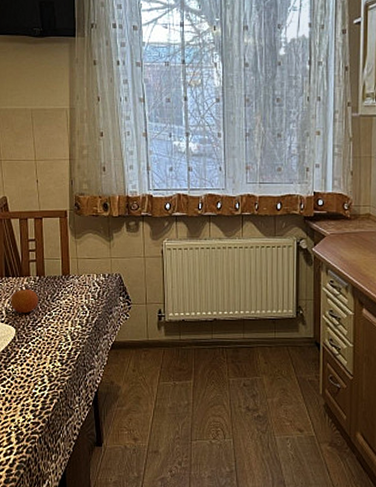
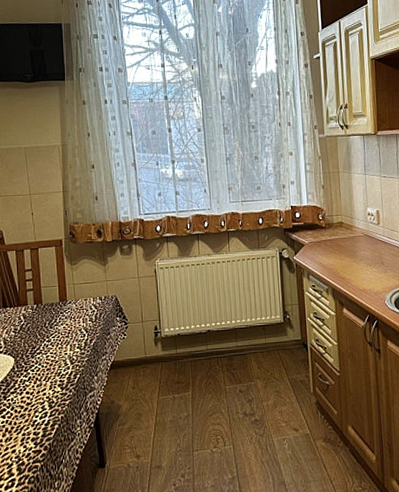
fruit: present [11,288,39,314] -> none [9,317,37,343]

